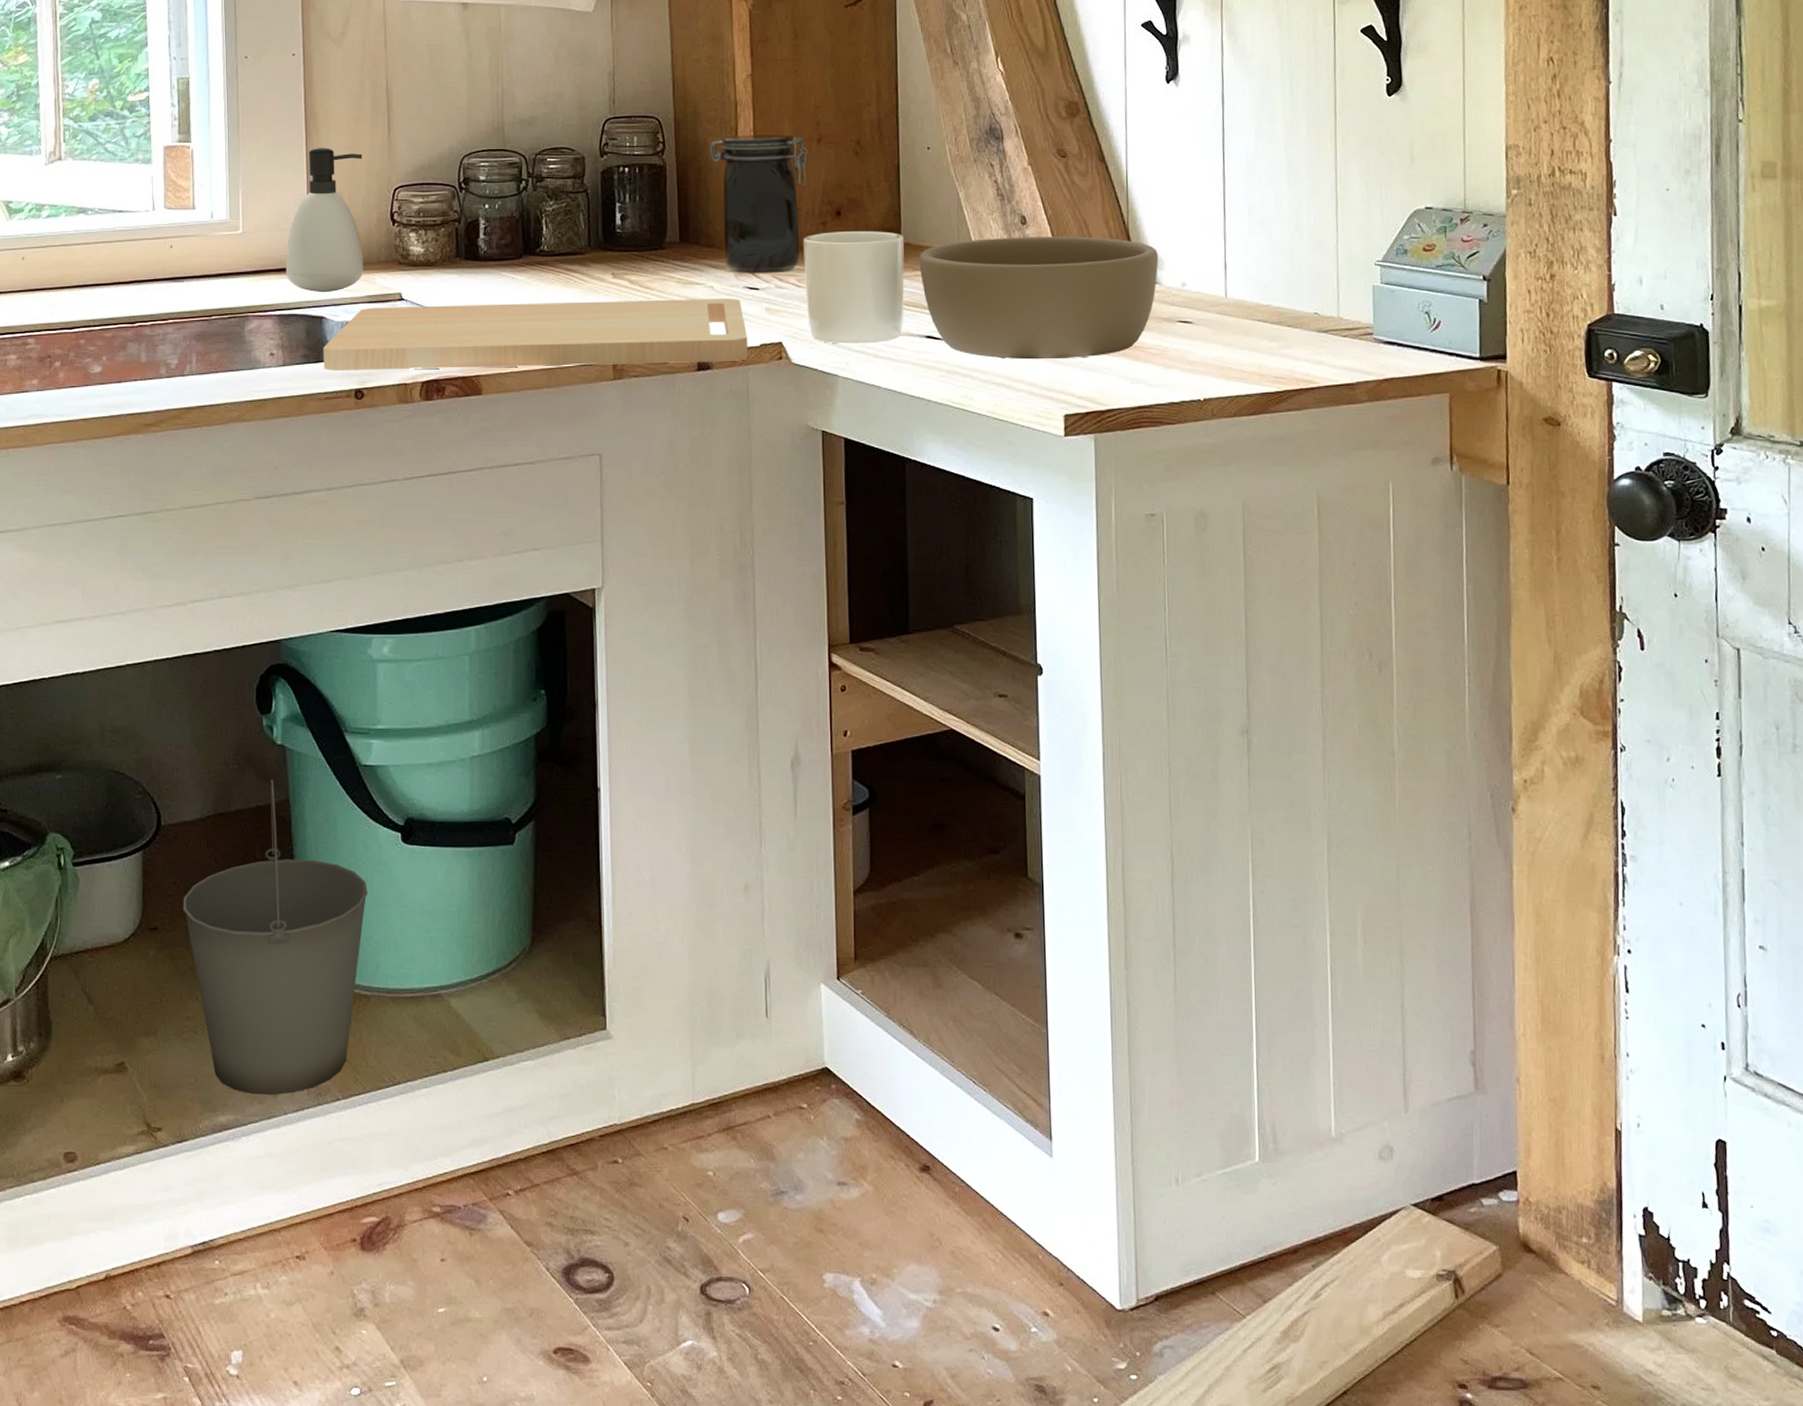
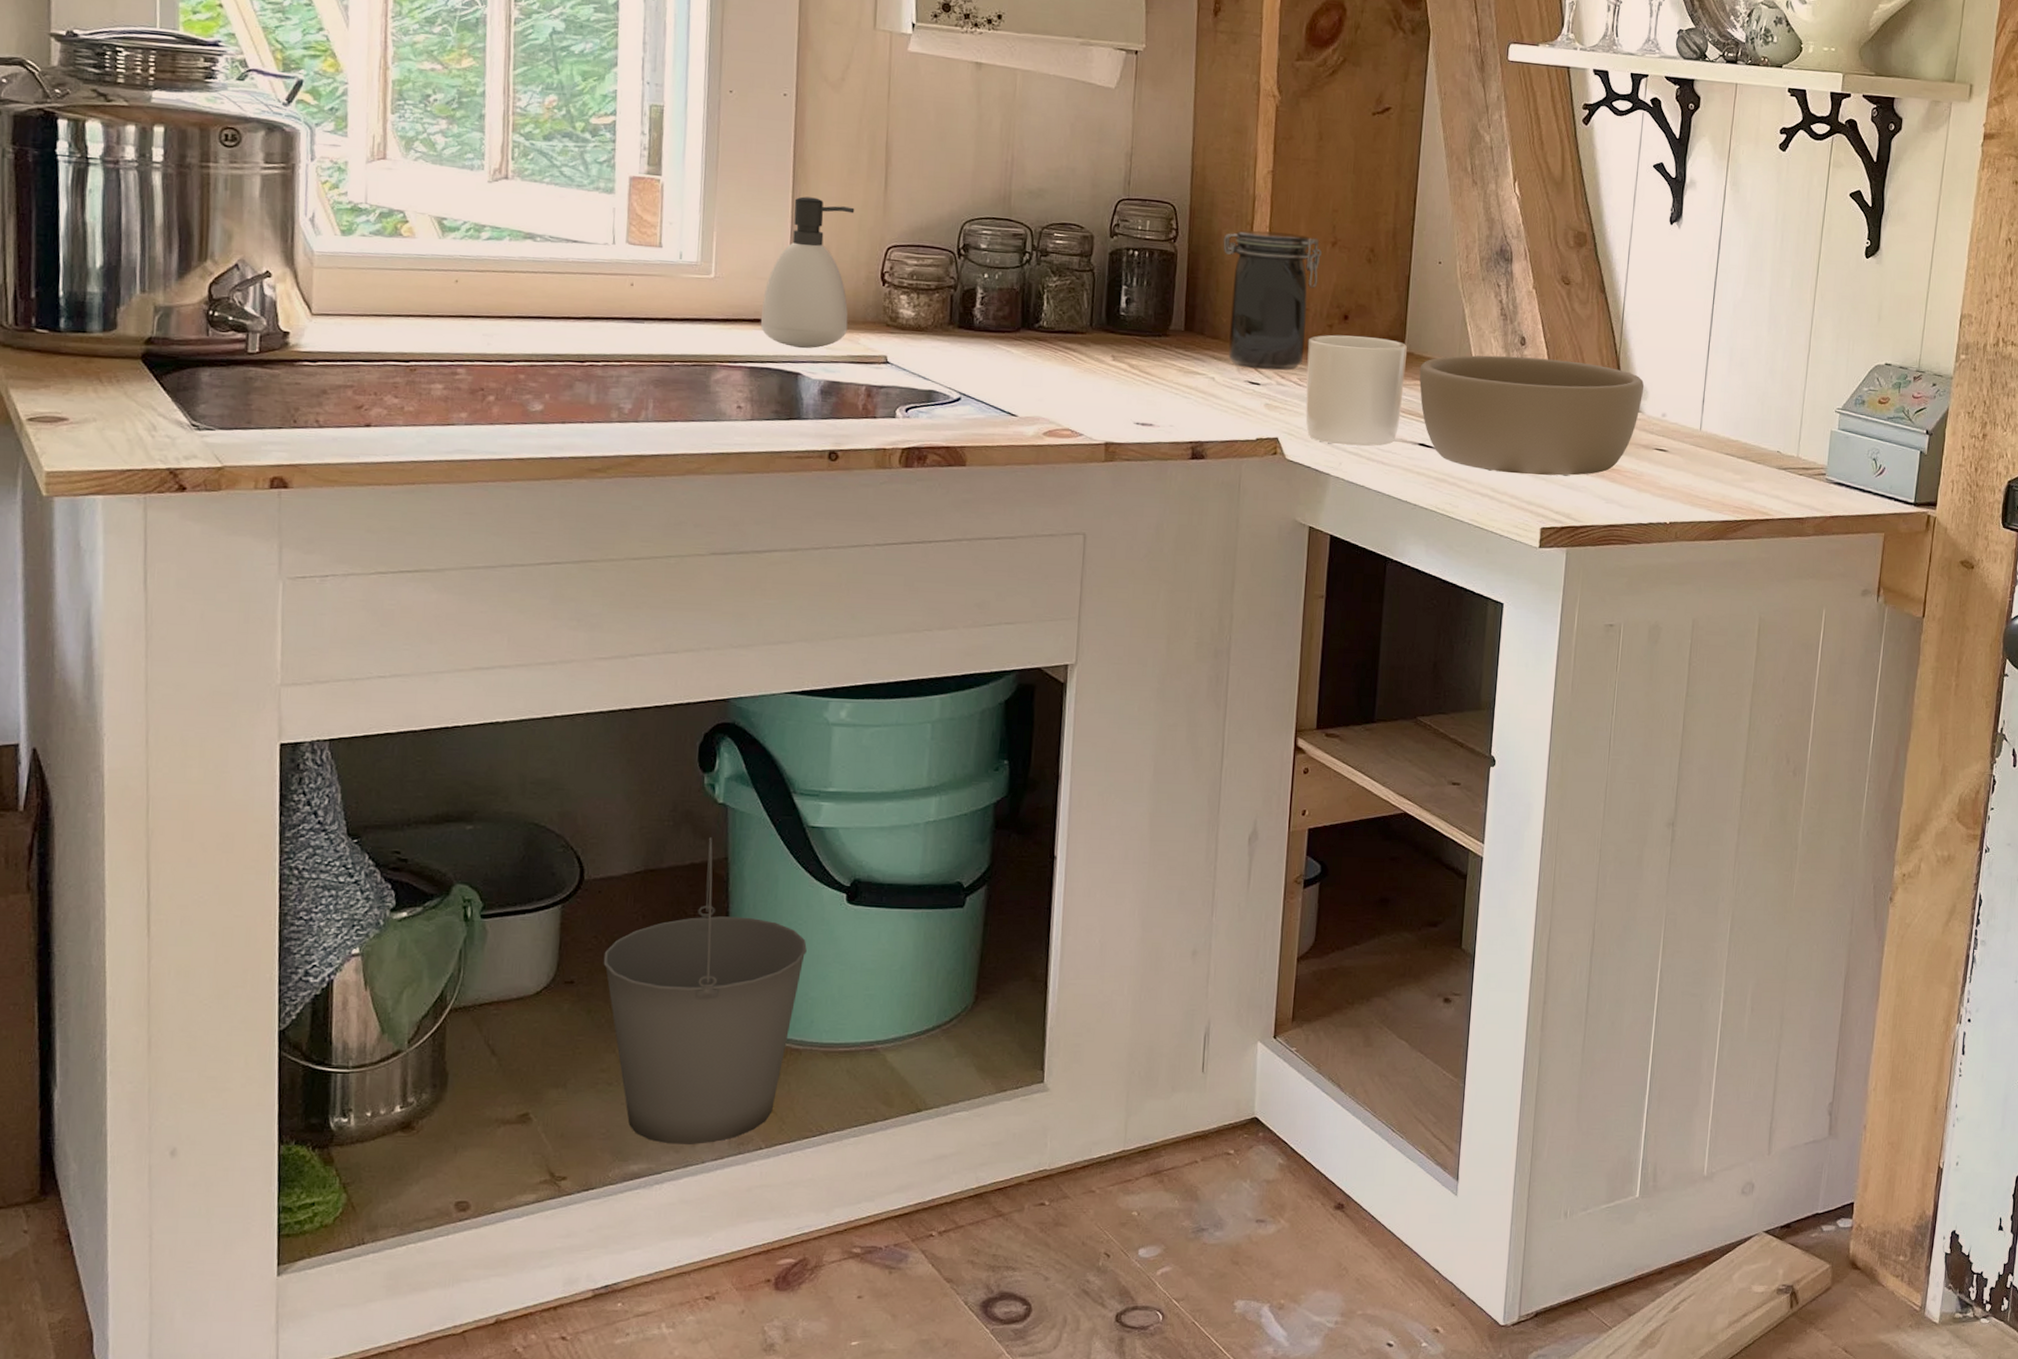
cutting board: present [323,299,749,371] -> none [795,368,1245,453]

